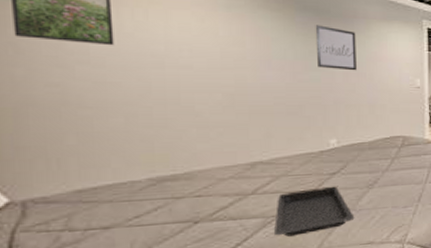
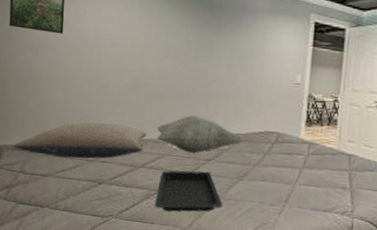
pillow: none [46,150,255,202] -> present [13,122,147,159]
decorative pillow: none [267,129,368,170] -> present [157,115,243,154]
wall art: present [315,25,357,71] -> none [206,19,243,63]

